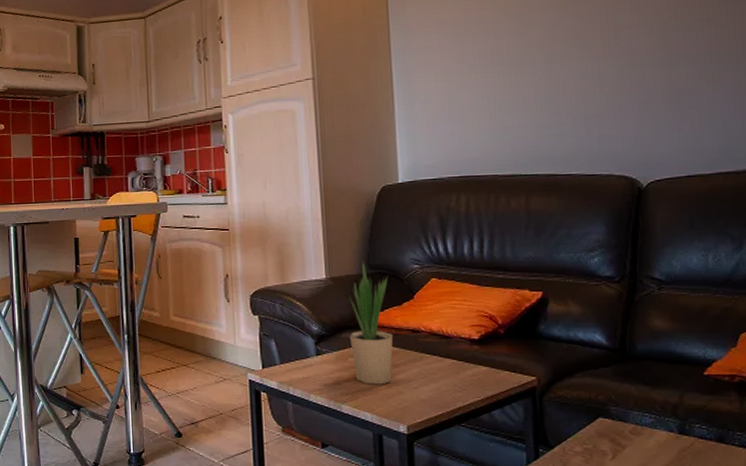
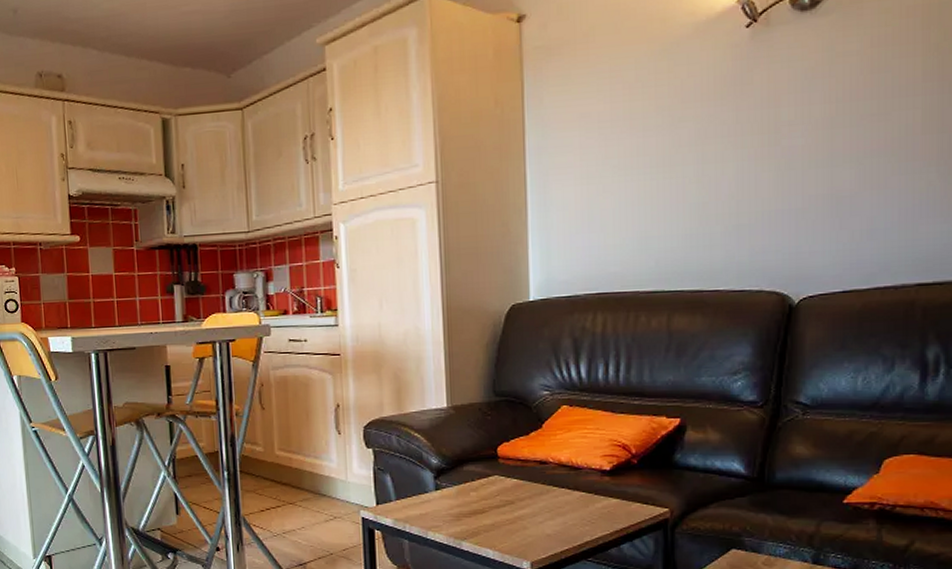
potted plant: present [349,259,394,385] -> none [472,385,519,520]

